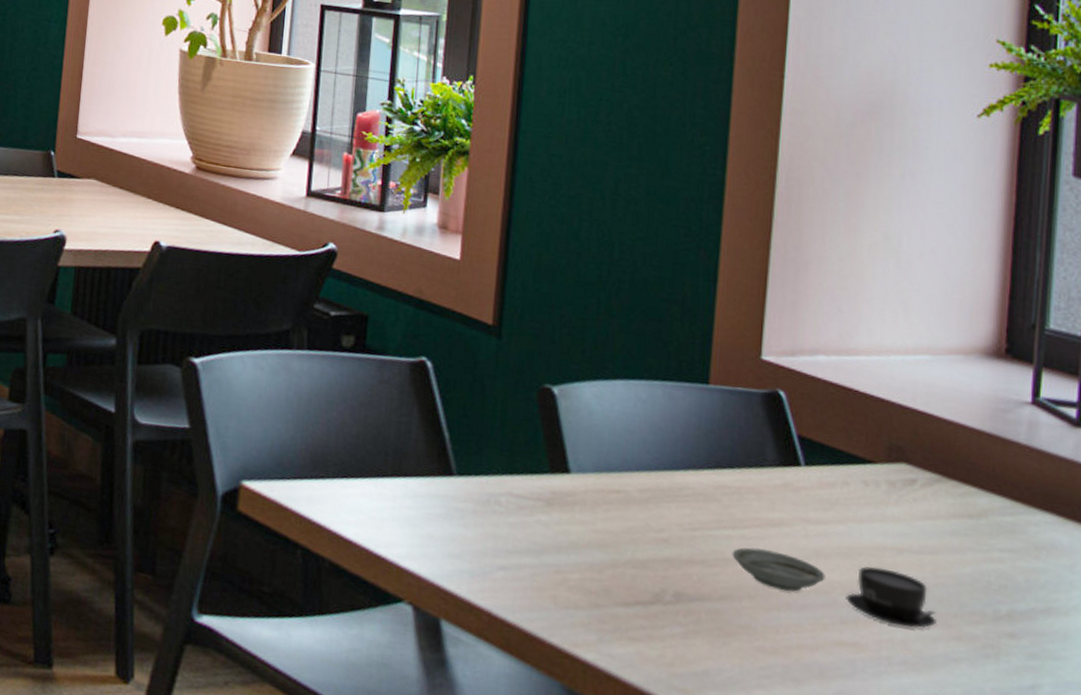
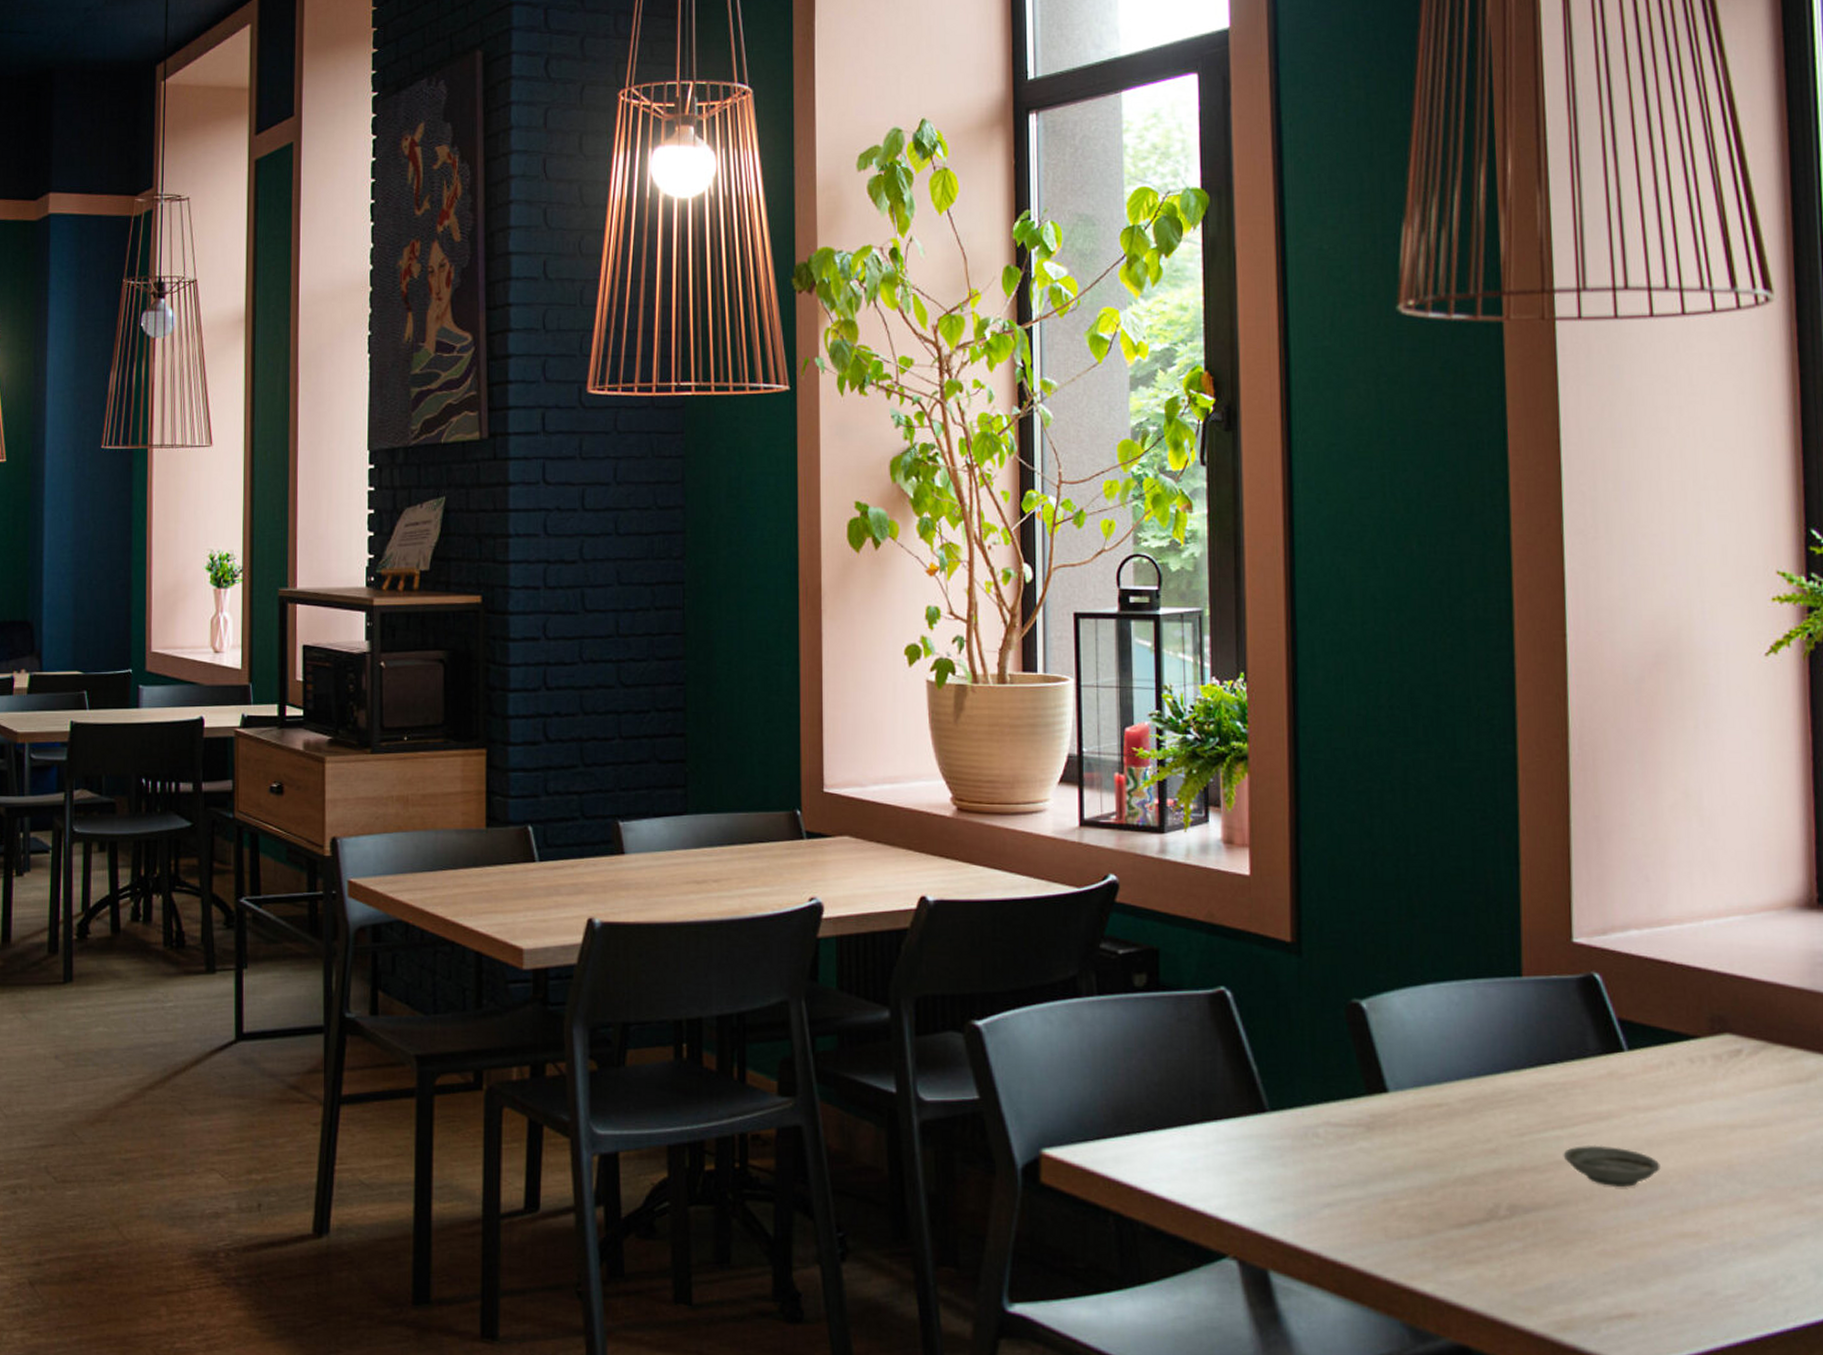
teacup: present [846,566,936,629] -> none [1683,1148,1776,1208]

